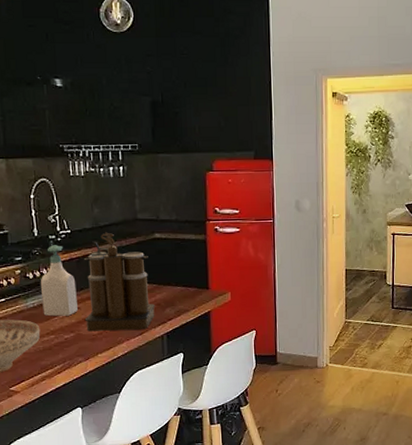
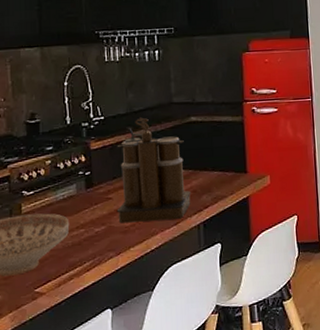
soap bottle: present [40,245,78,316] -> none [71,132,110,208]

